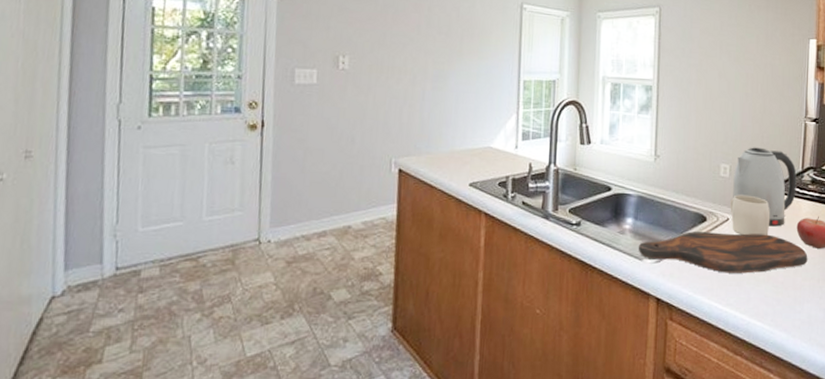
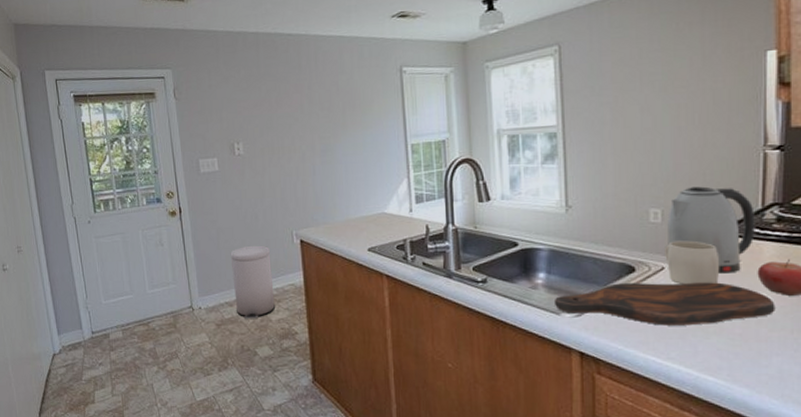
pedal bin: none [314,171,364,257] -> present [230,245,275,320]

